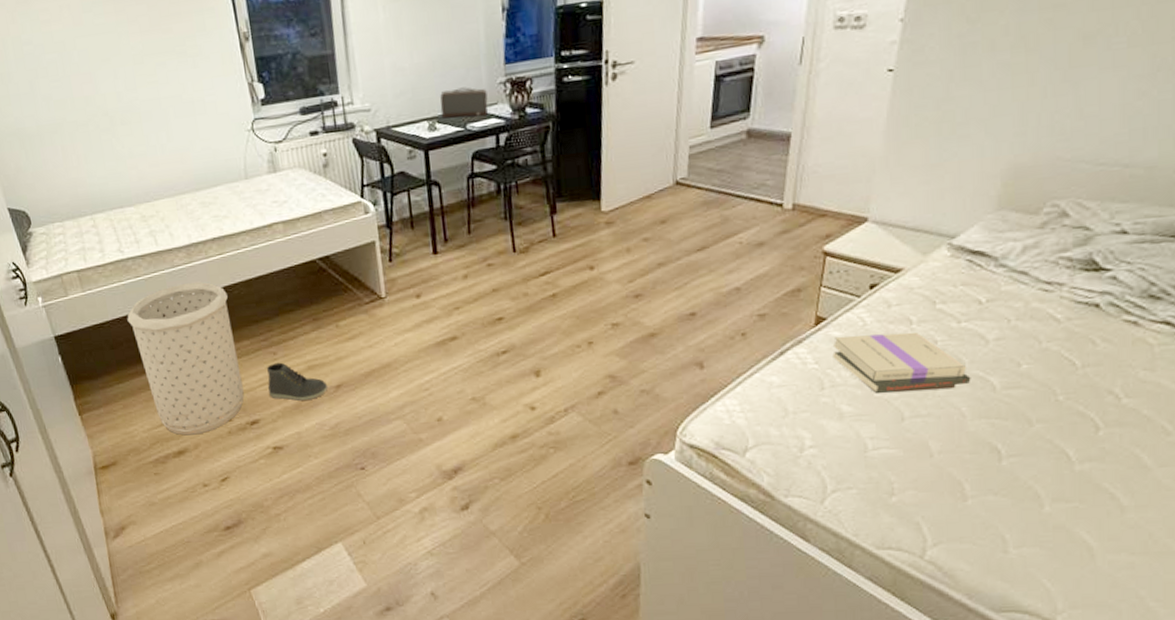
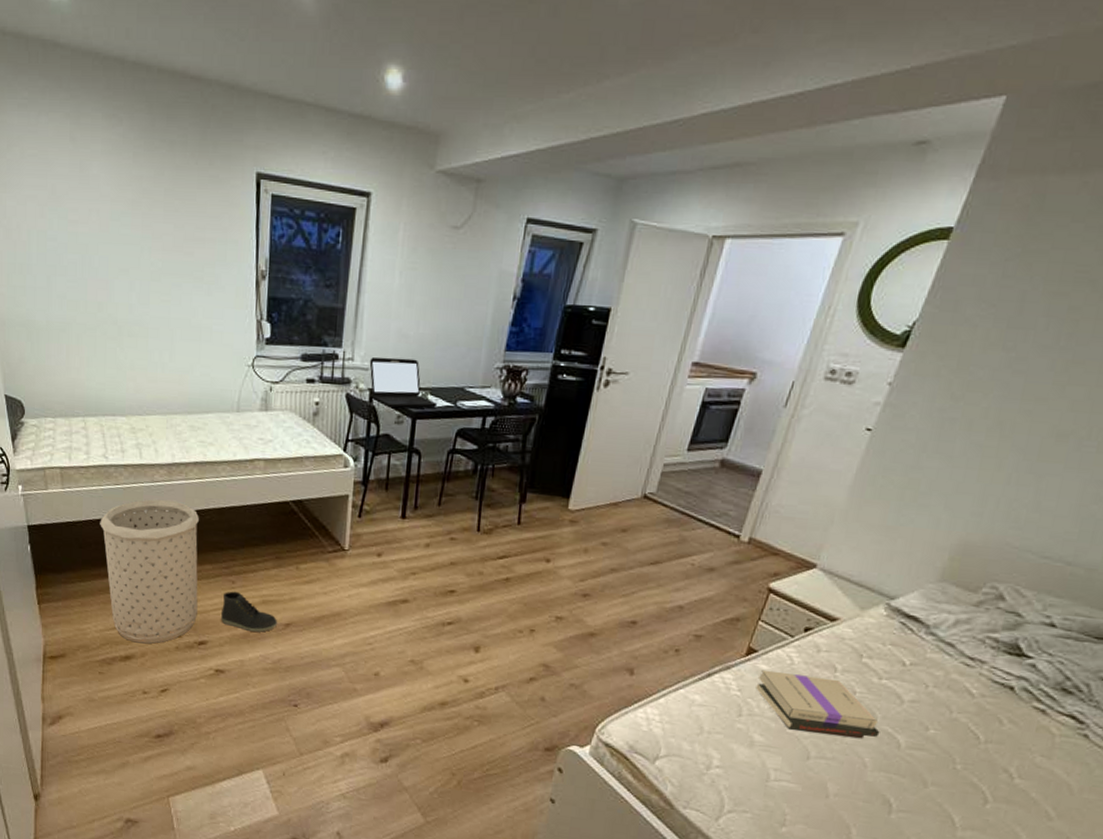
laptop: none [369,90,447,145] -> present [369,357,438,409]
speaker: present [440,87,489,119] -> none [435,365,483,397]

